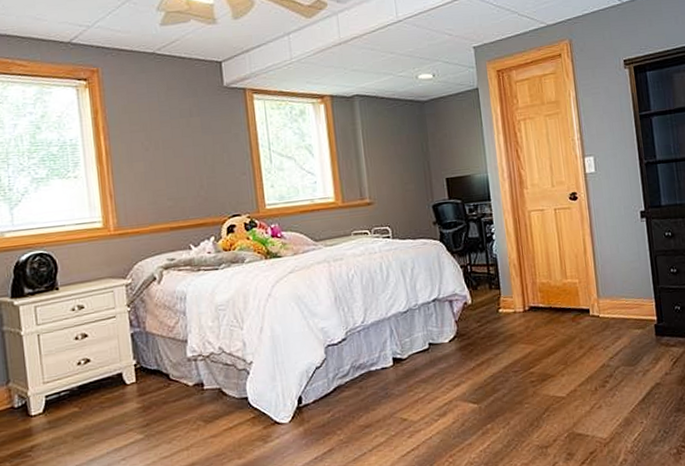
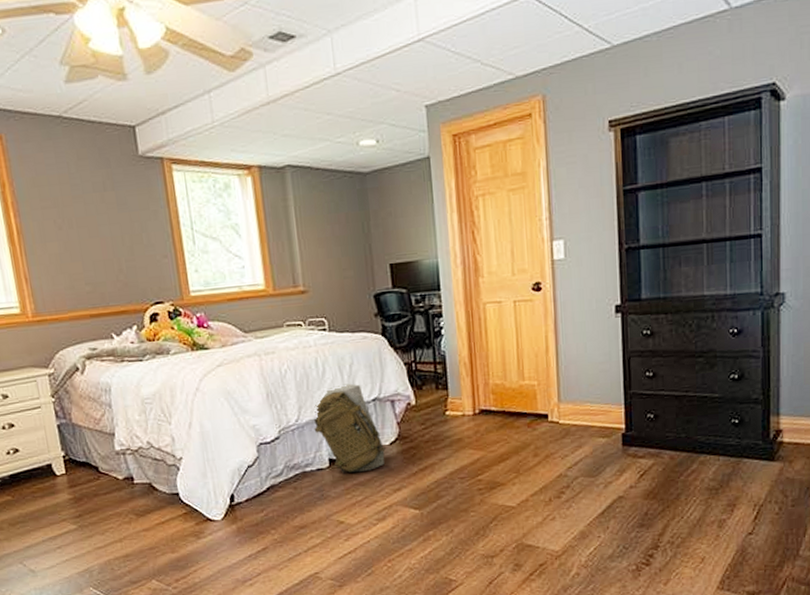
backpack: none [379,286,445,371] -> present [314,383,386,473]

